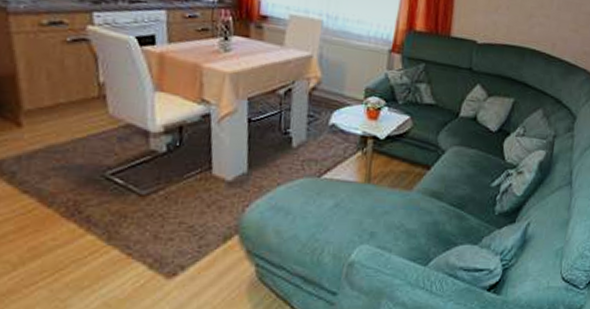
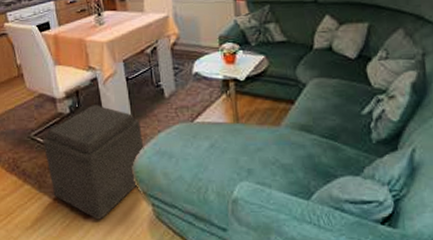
ottoman: none [122,145,258,280] -> present [43,105,144,220]

